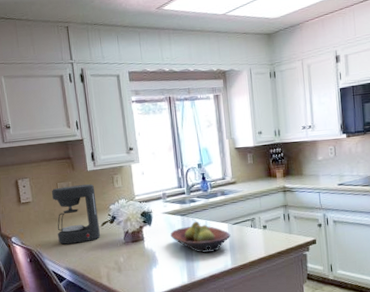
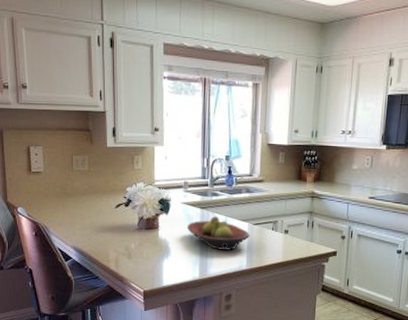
coffee maker: present [51,184,100,245] -> none [65,160,113,223]

